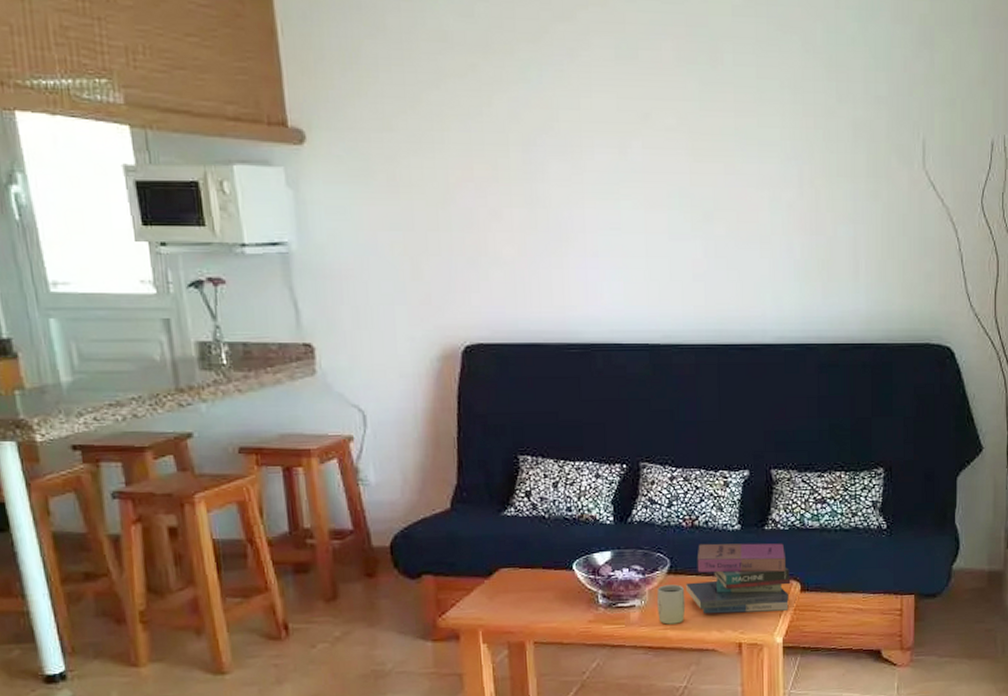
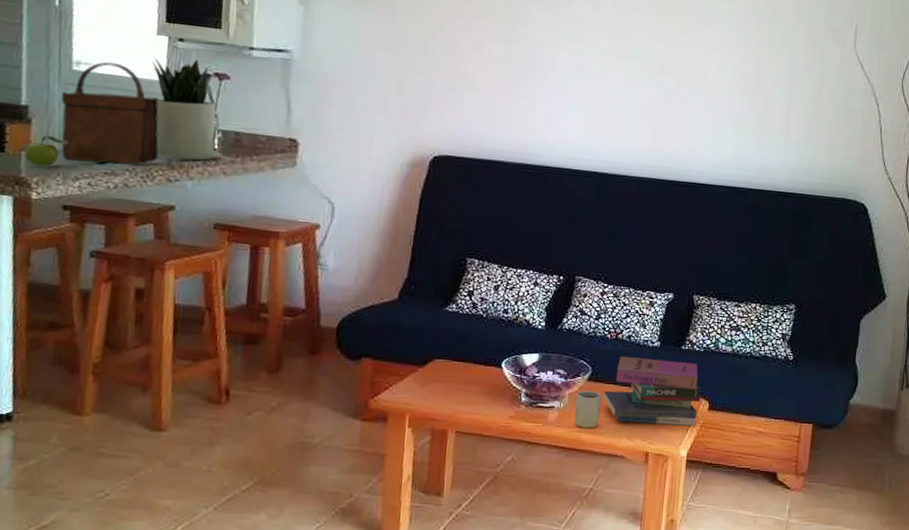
fruit: none [18,370,63,405] -> present [25,135,68,167]
handbag: none [43,278,164,396] -> present [61,61,159,165]
planter: none [136,264,232,383] -> present [152,57,221,161]

